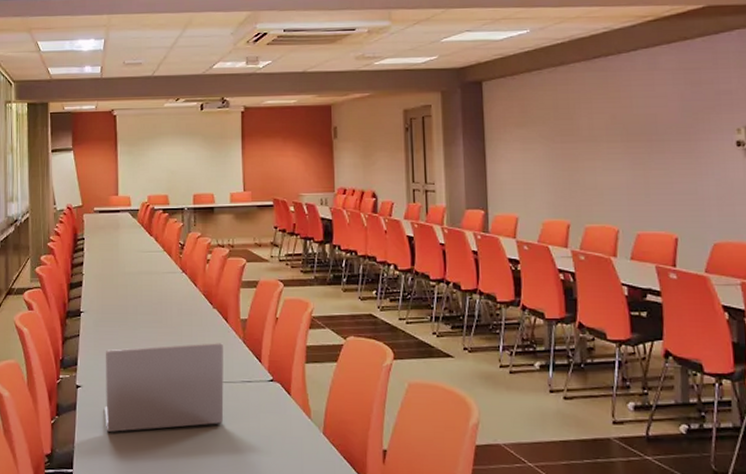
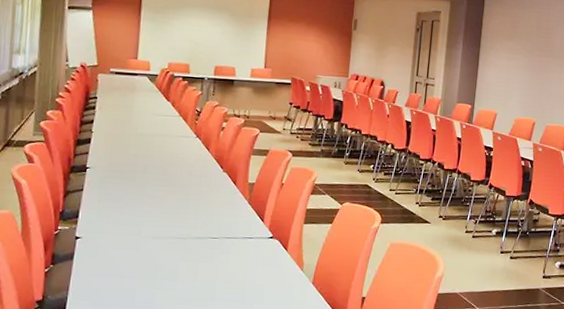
laptop: present [105,343,224,432] -> none [103,203,229,280]

